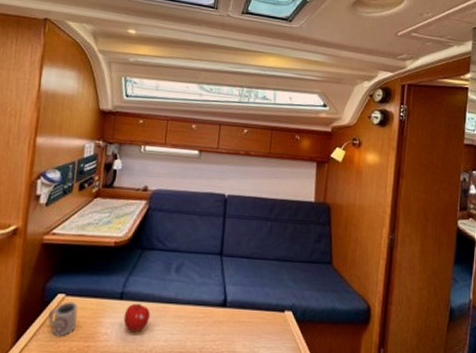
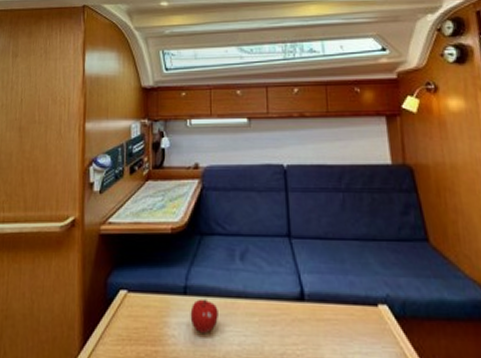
cup: present [48,301,78,337] -> none [113,299,141,341]

